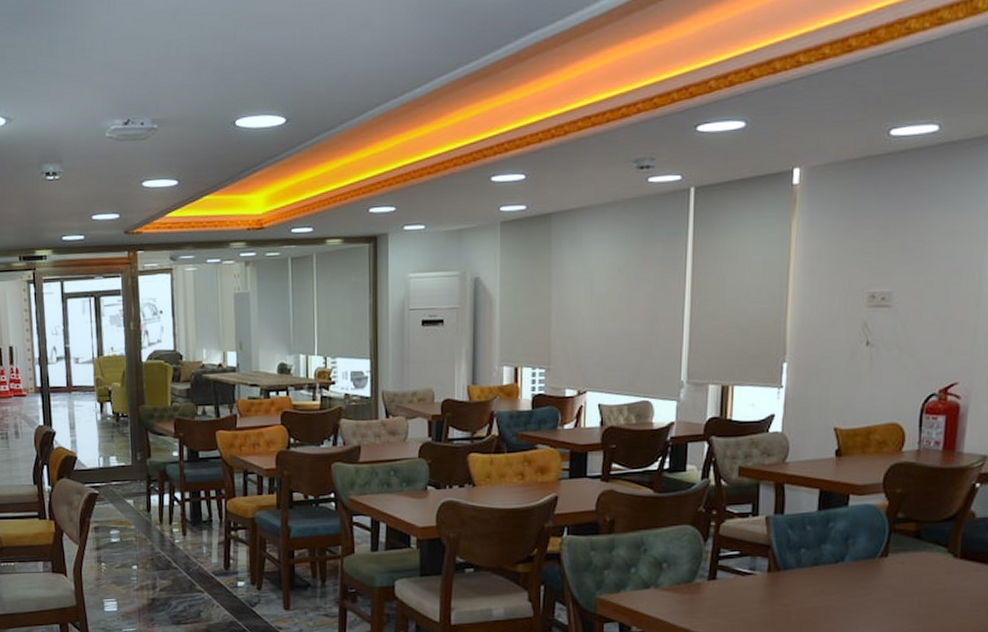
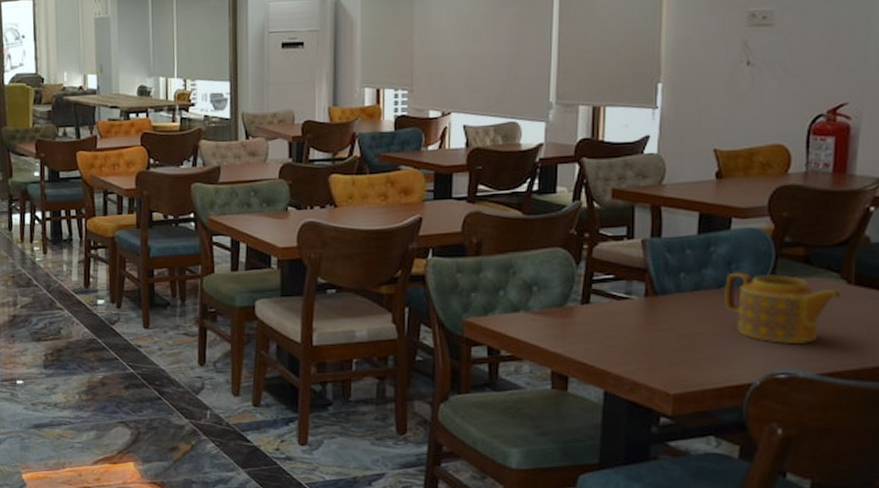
teapot: none [841,547,949,617] -> present [724,272,842,345]

